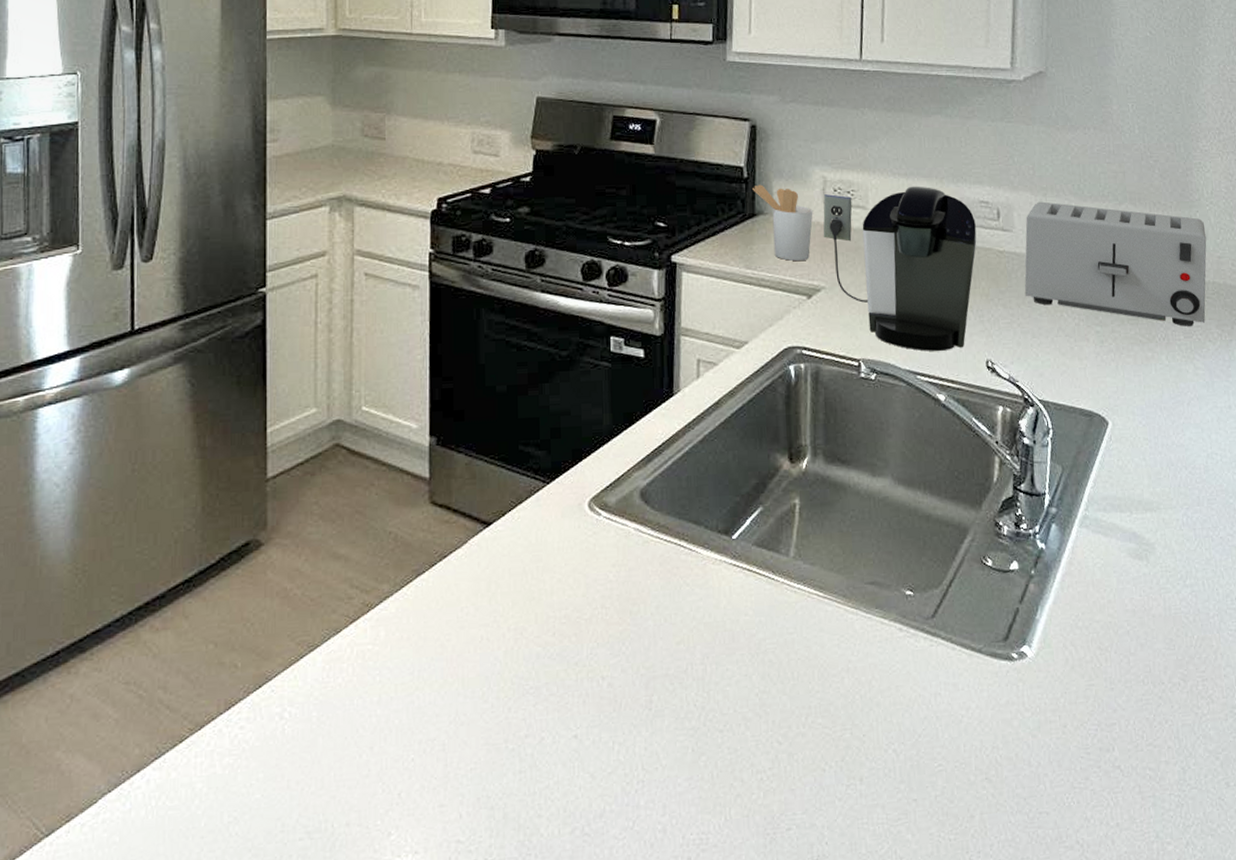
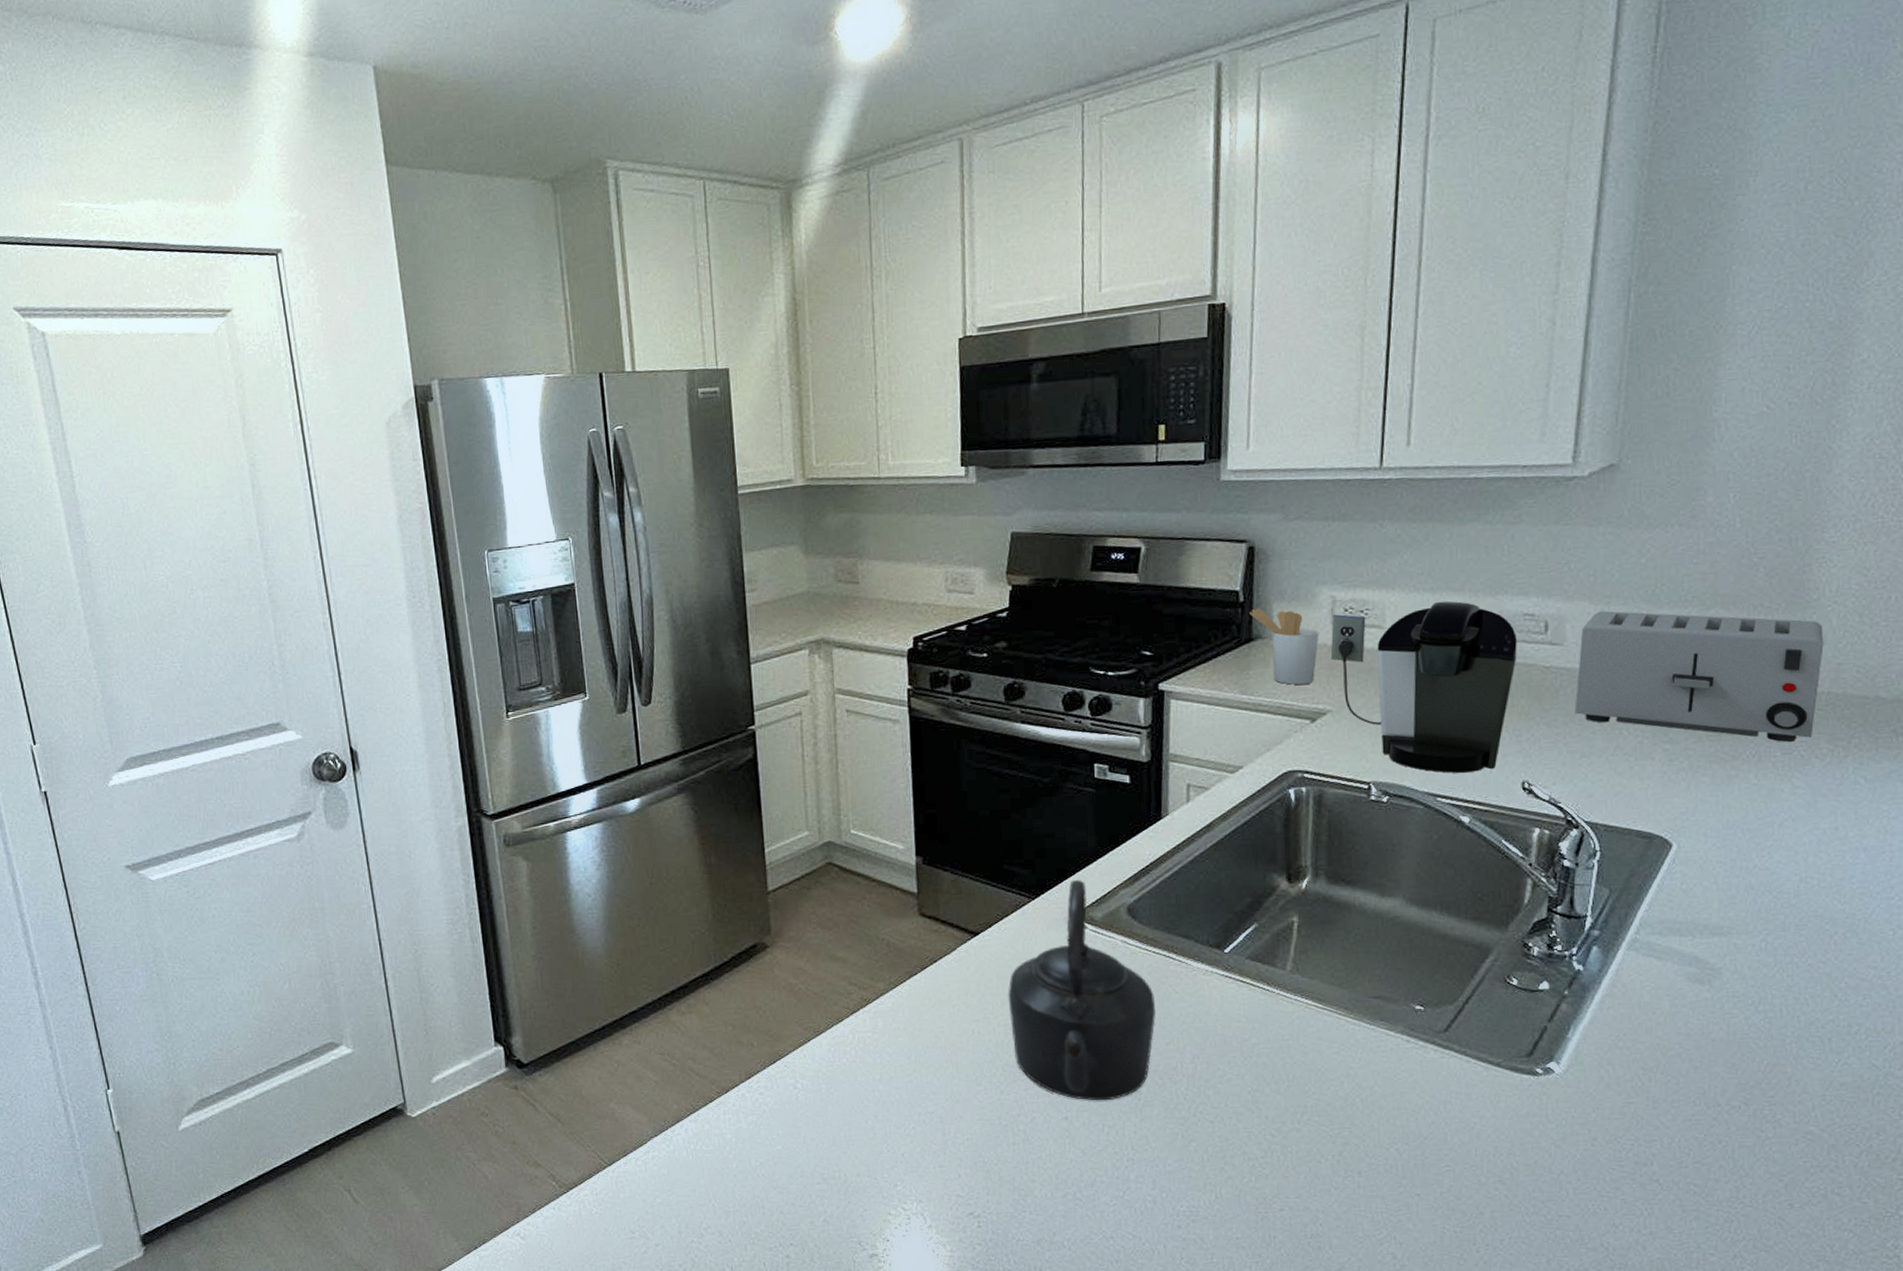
kettle: none [519,462,667,714] -> present [1007,880,1156,1101]

